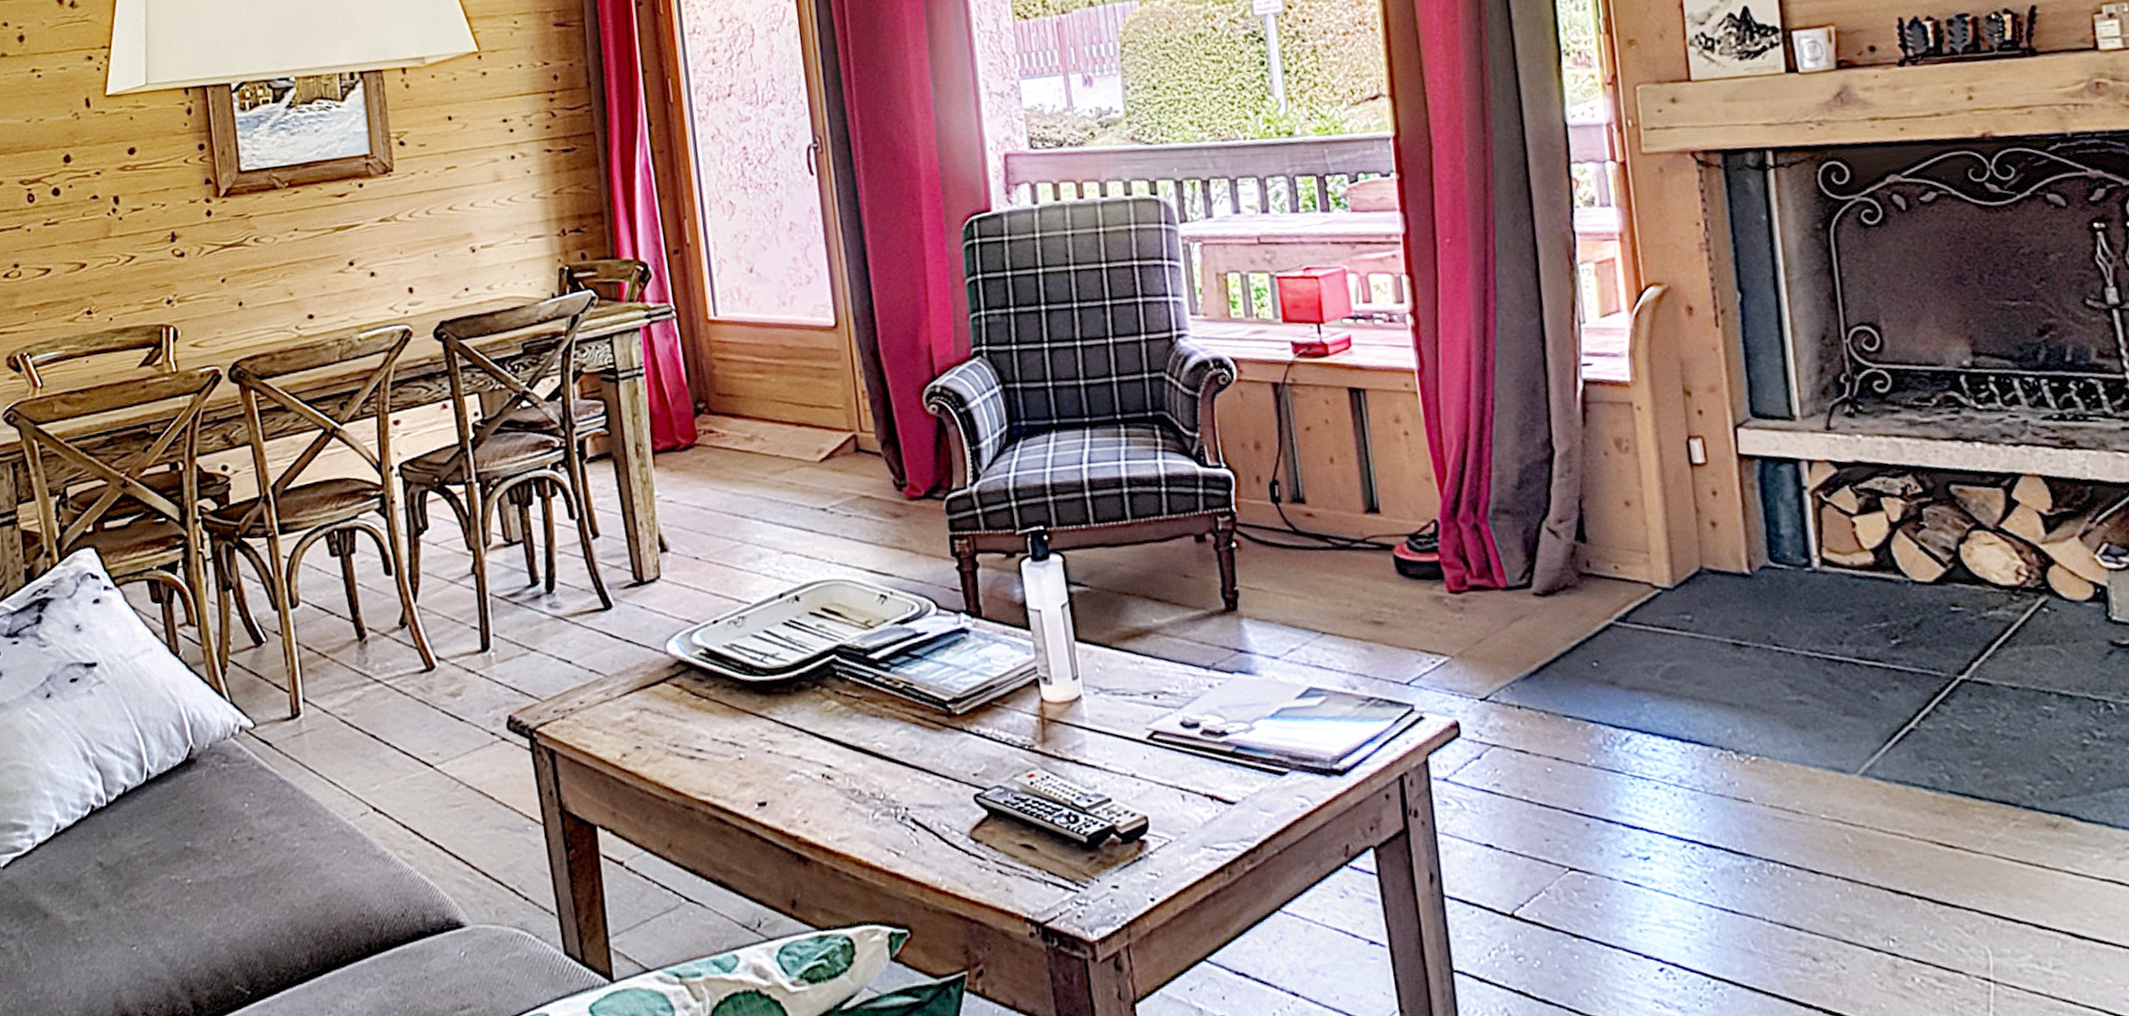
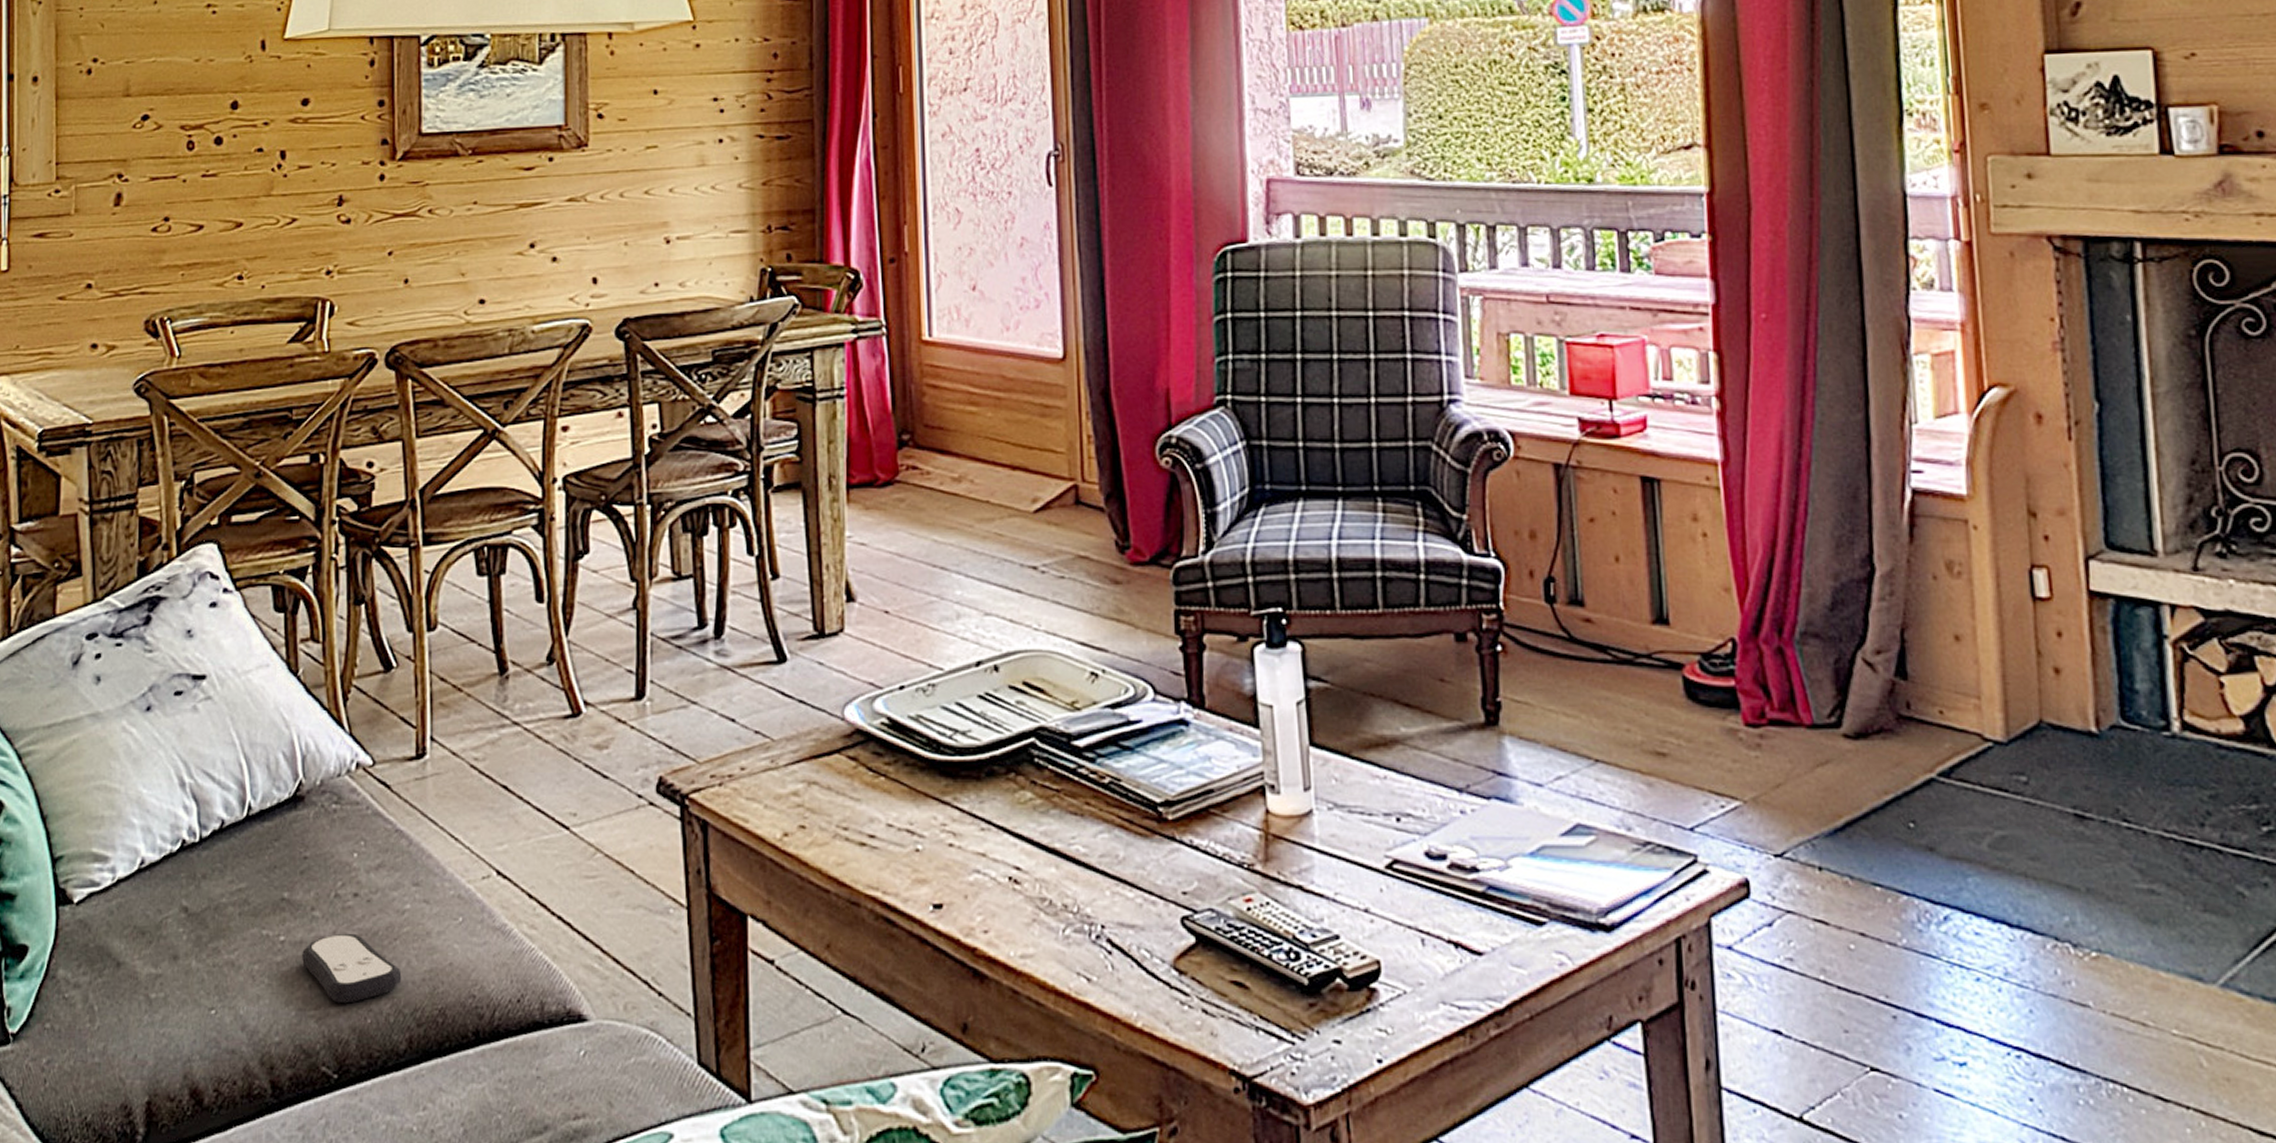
remote control: none [208,871,298,931] -> present [302,933,402,1004]

